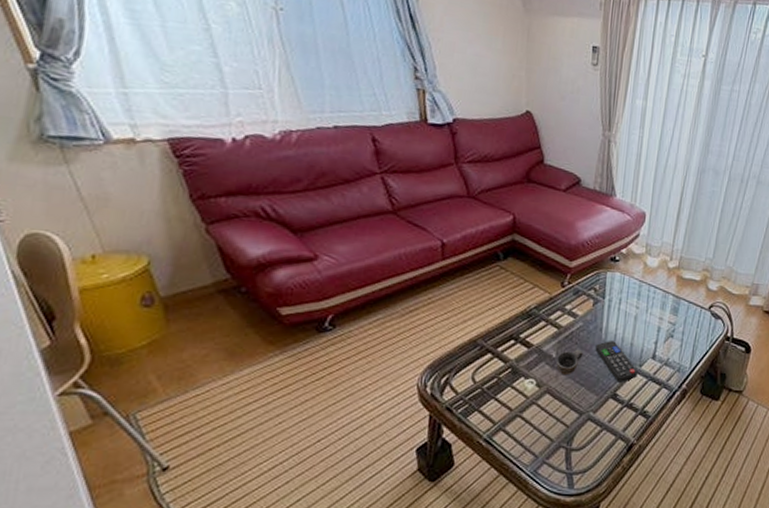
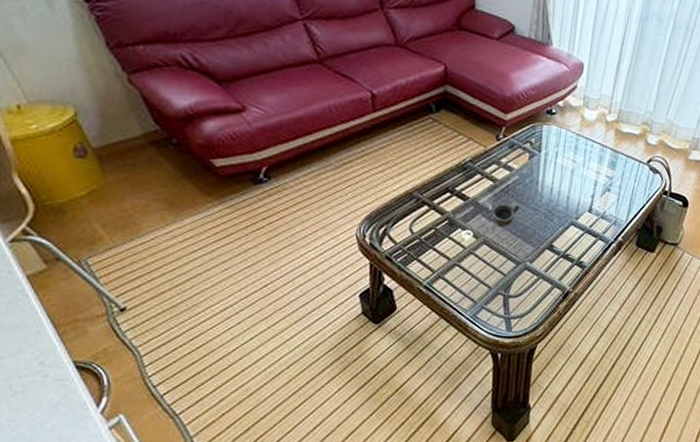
remote control: present [595,340,639,382] -> none [531,193,575,234]

